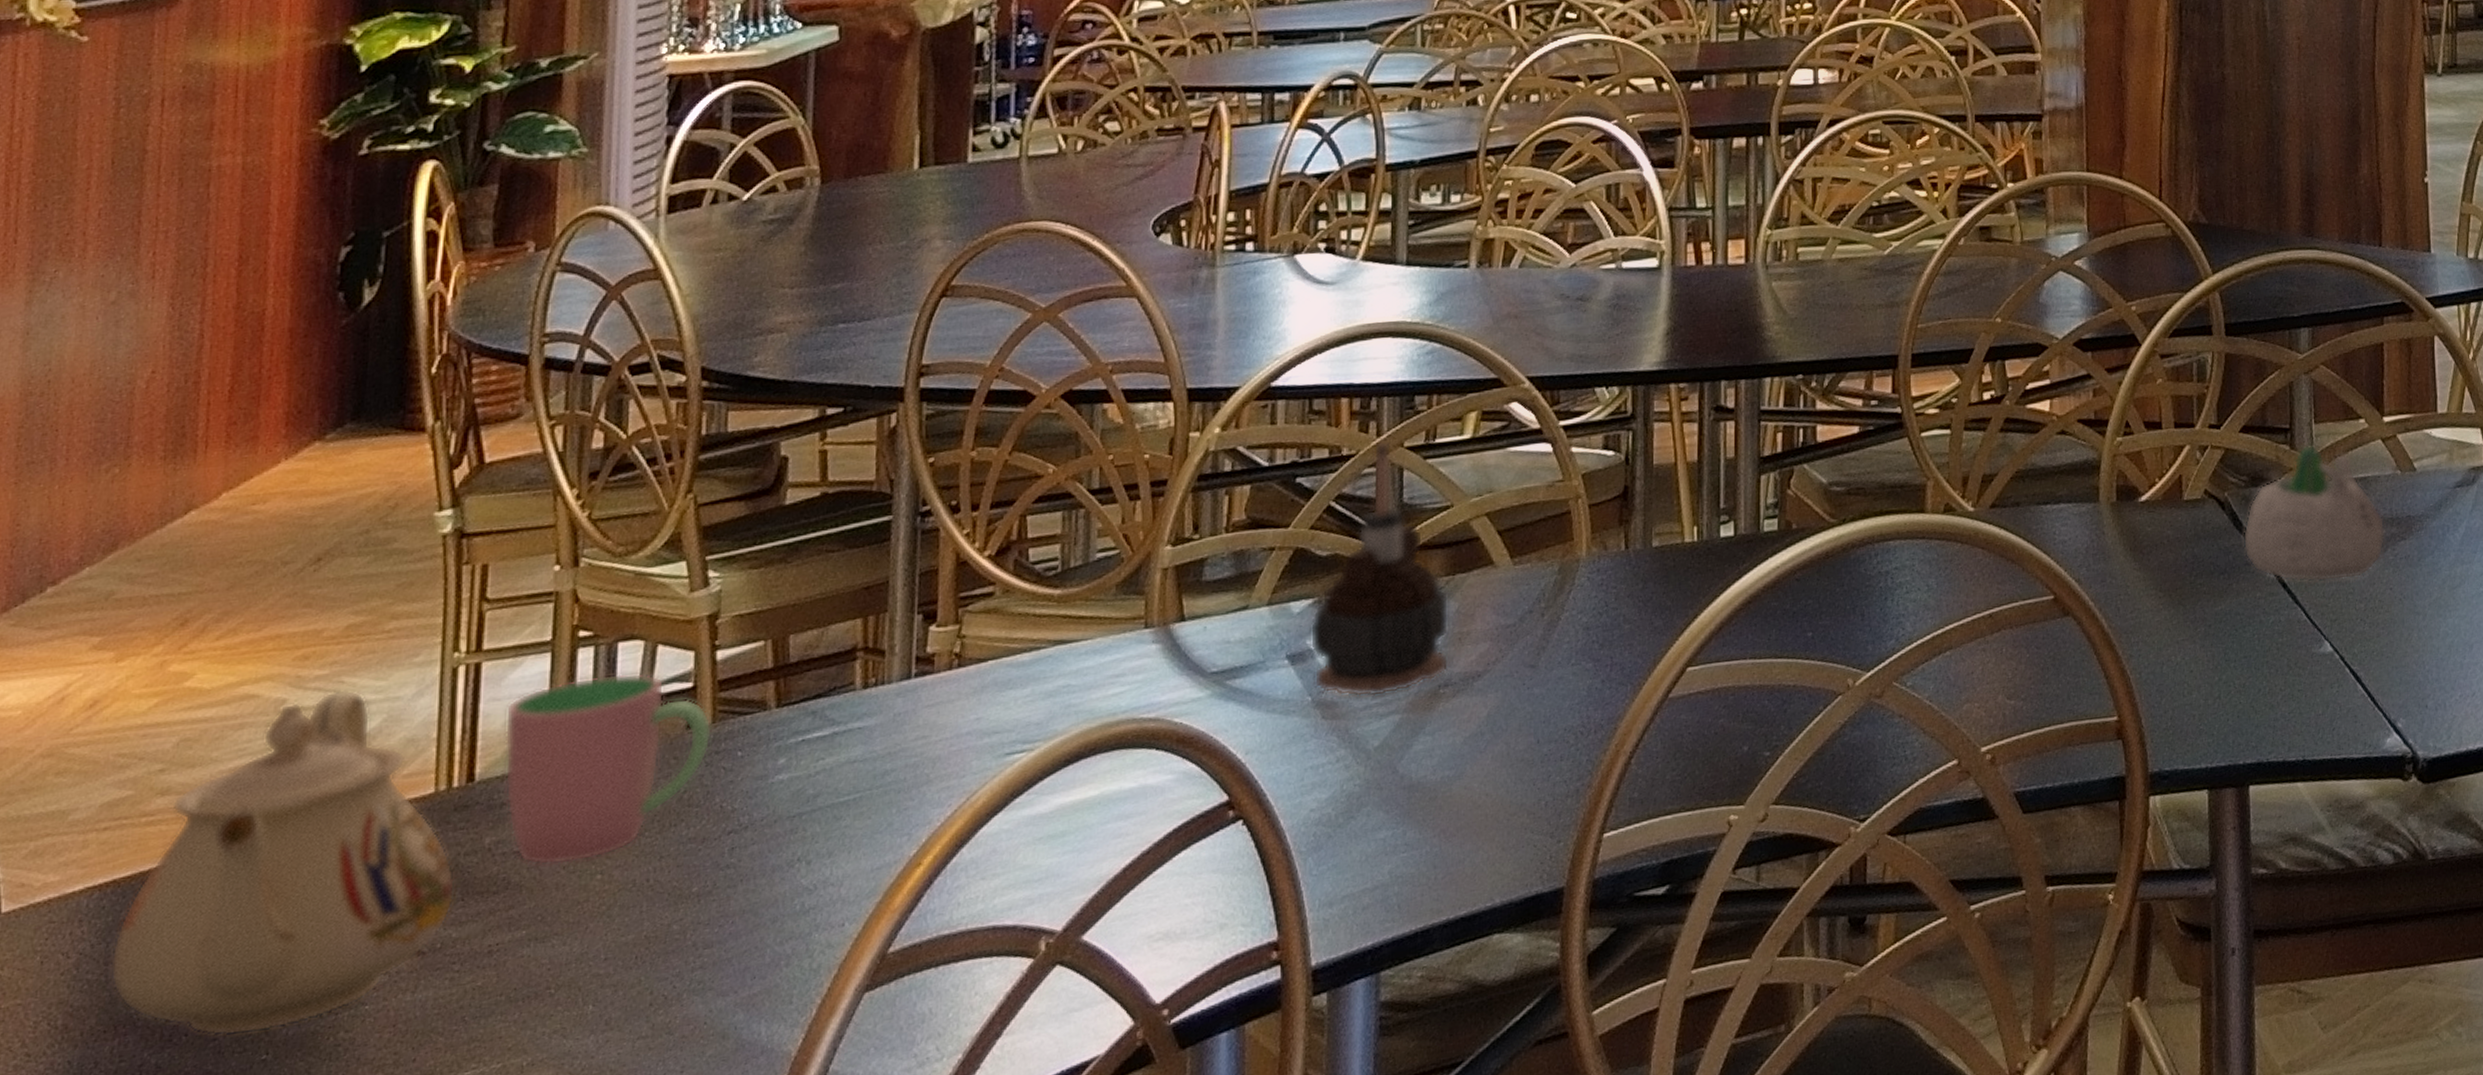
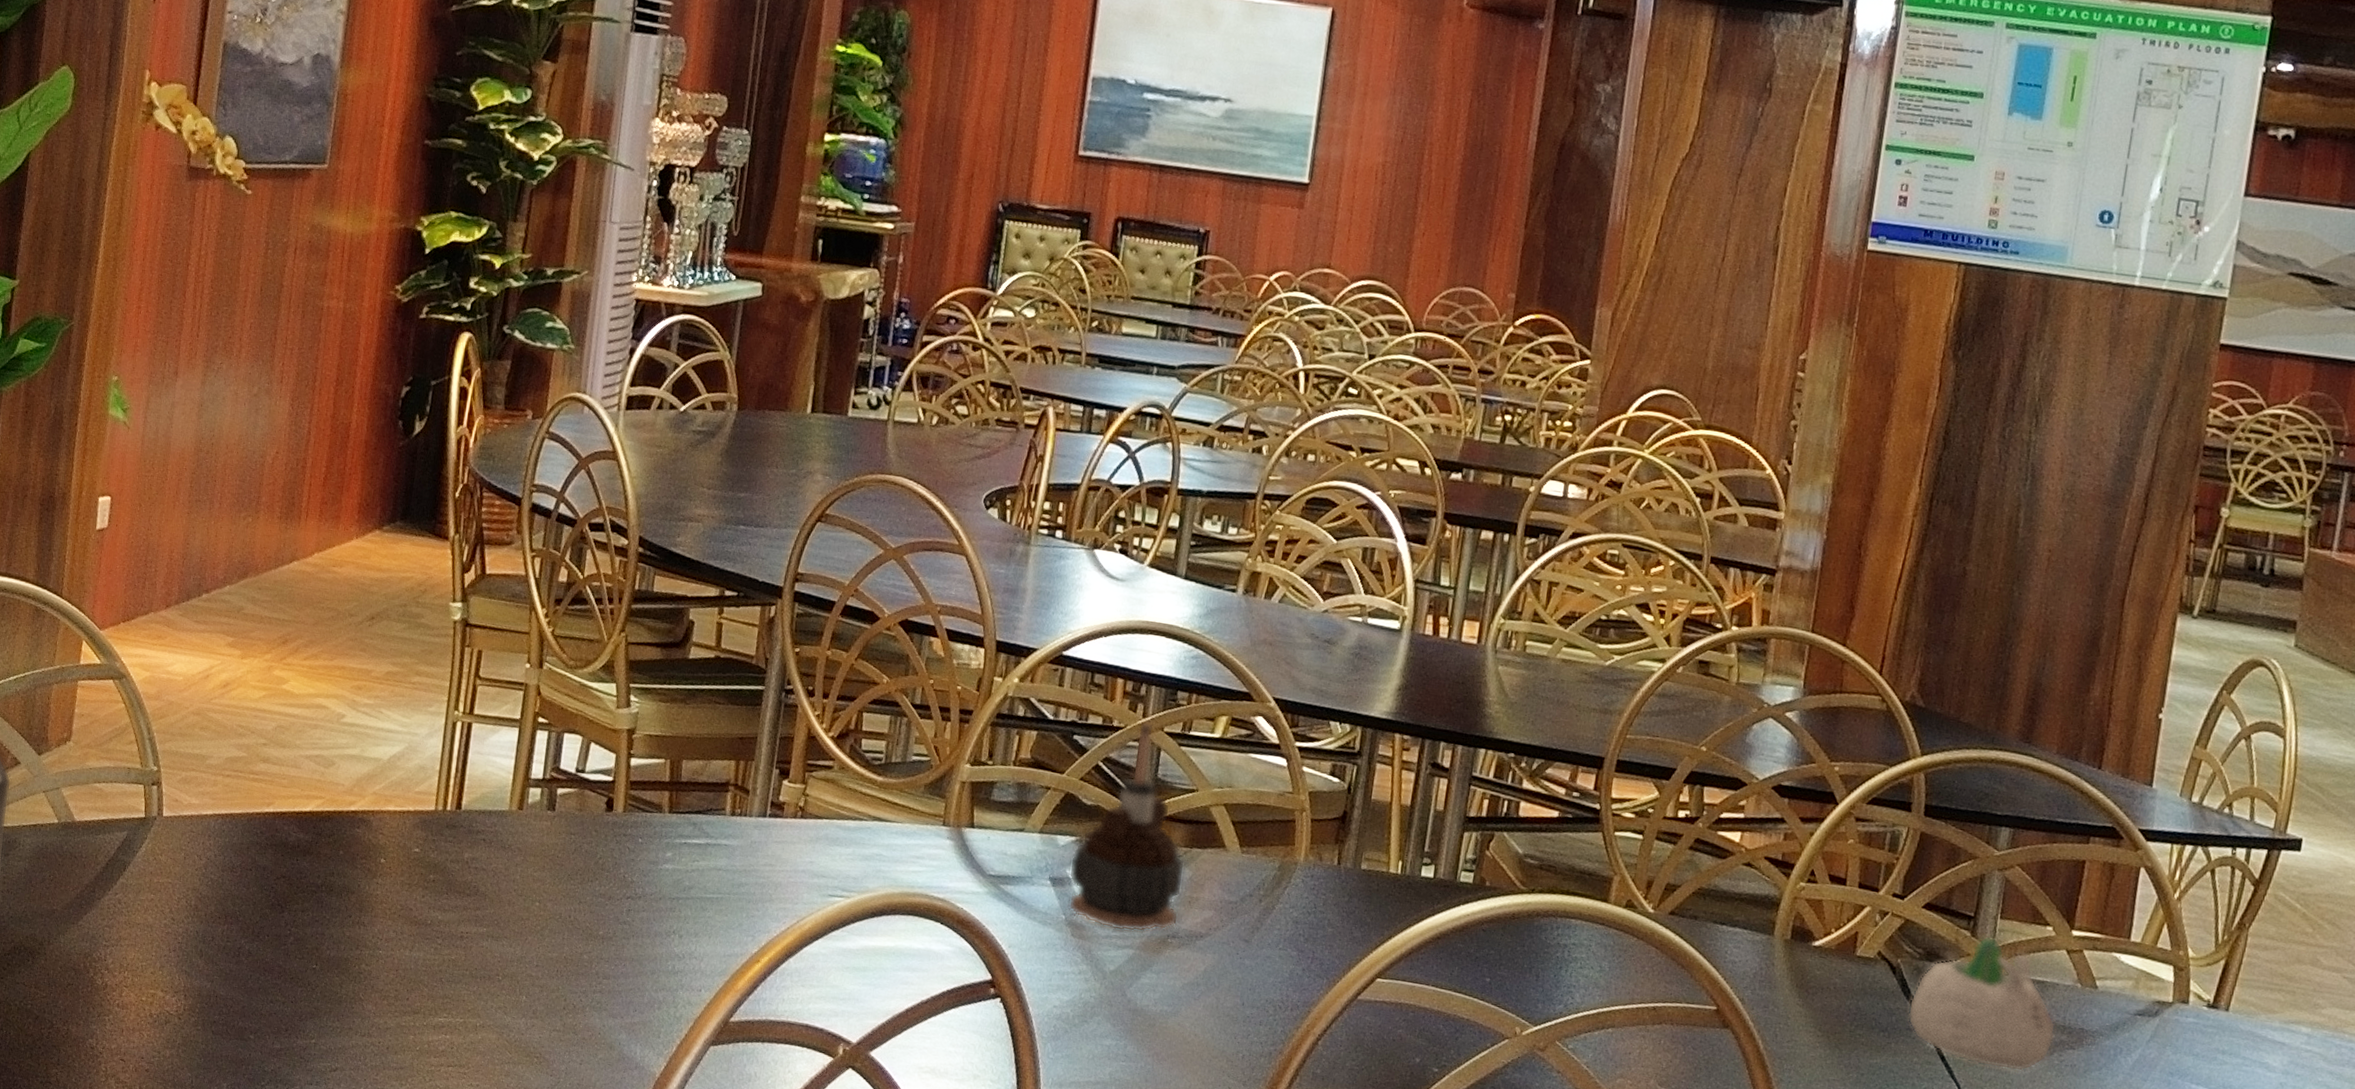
teapot: present [110,688,456,1037] -> none [225,717,444,950]
cup: present [504,672,712,866] -> none [480,752,623,890]

